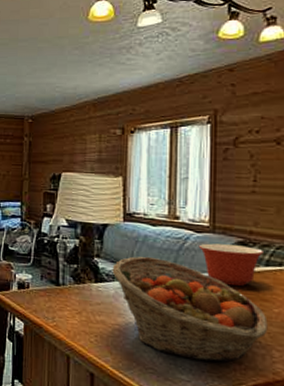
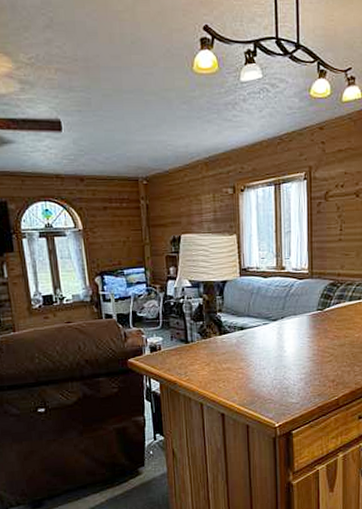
fruit basket: present [112,256,268,362] -> none [233,305,351,386]
mixing bowl: present [198,243,263,287] -> none [301,286,348,321]

